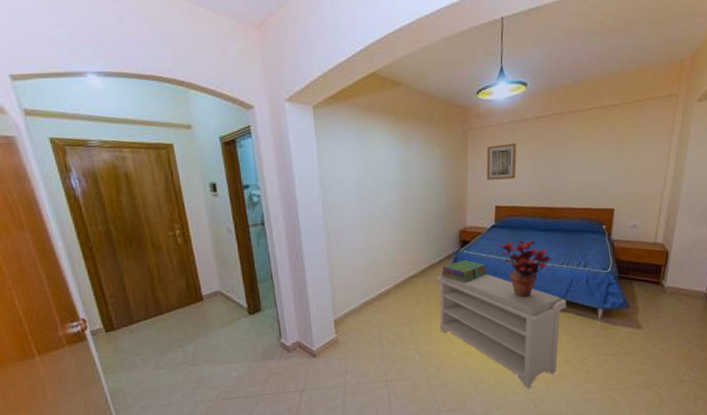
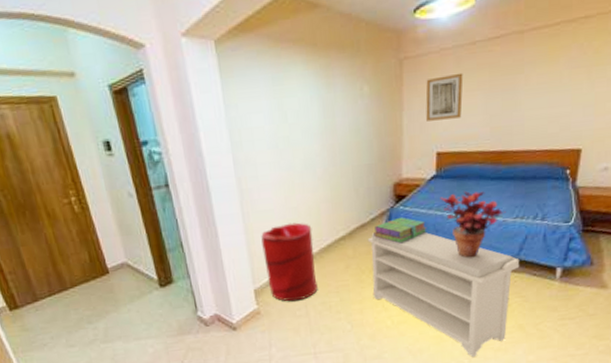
laundry hamper: none [343,260,391,332] -> present [261,222,318,302]

